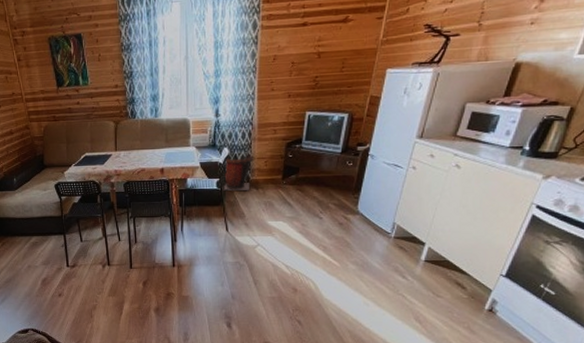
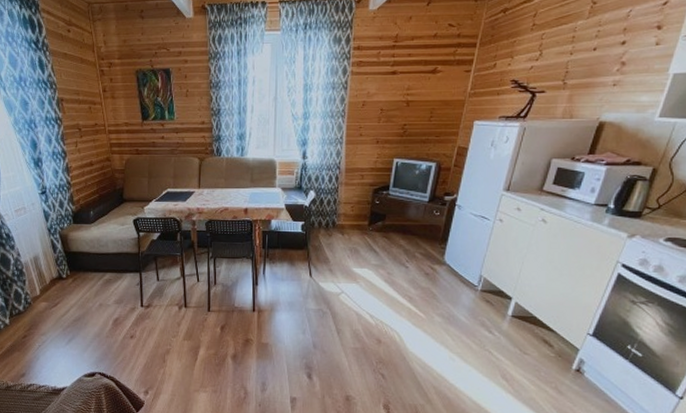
waste bin: present [223,153,253,191] -> none [308,197,339,236]

